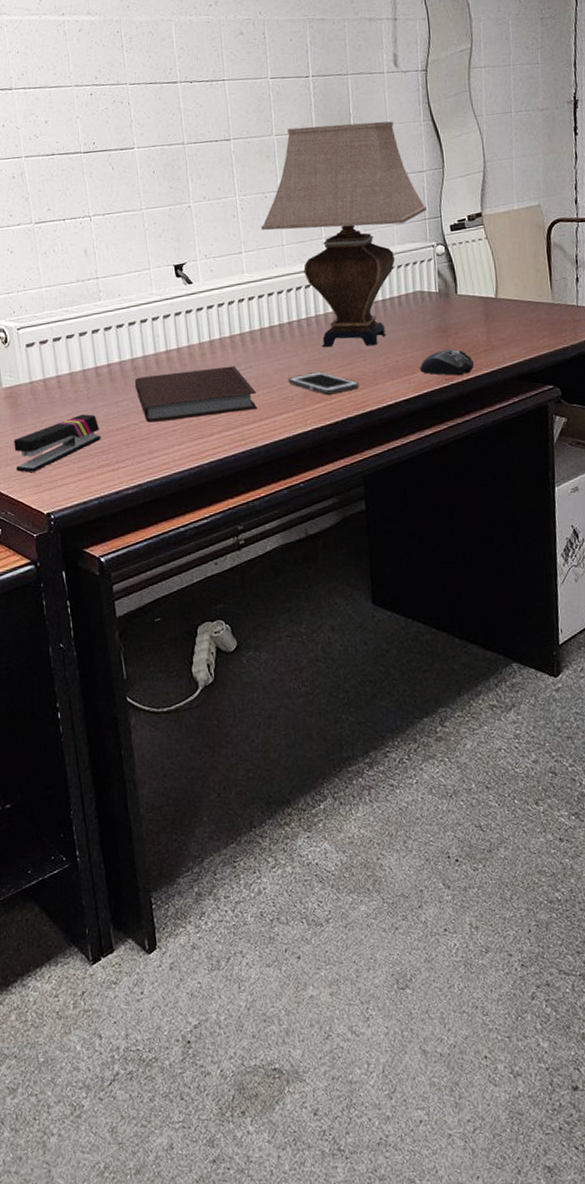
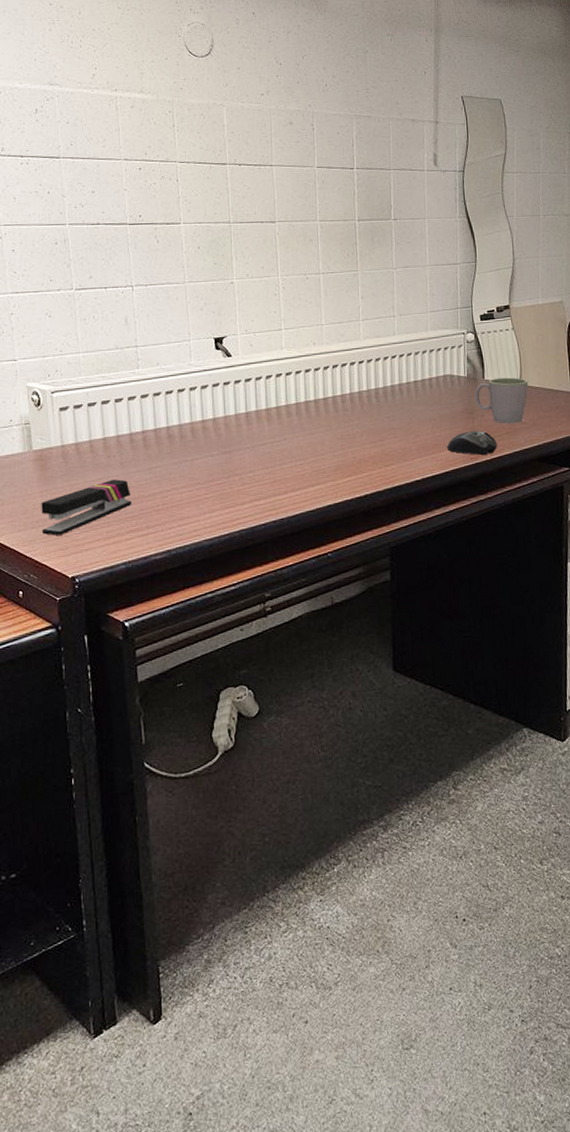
notebook: present [134,365,258,423] -> none [168,437,290,490]
table lamp: present [261,121,427,348] -> none [301,215,459,424]
cell phone: present [288,372,360,395] -> none [321,447,389,469]
mug: none [447,290,506,341] -> present [474,377,529,424]

